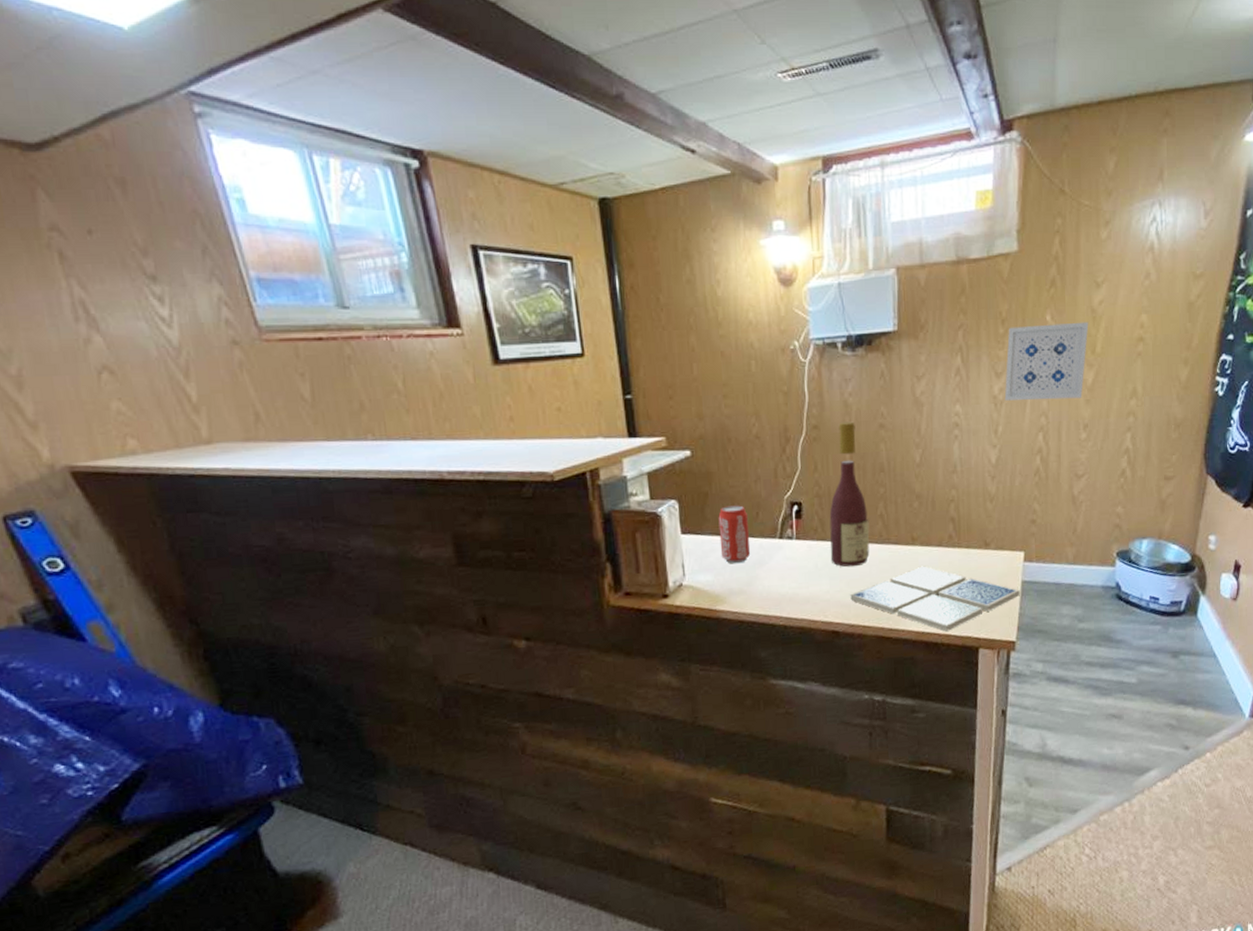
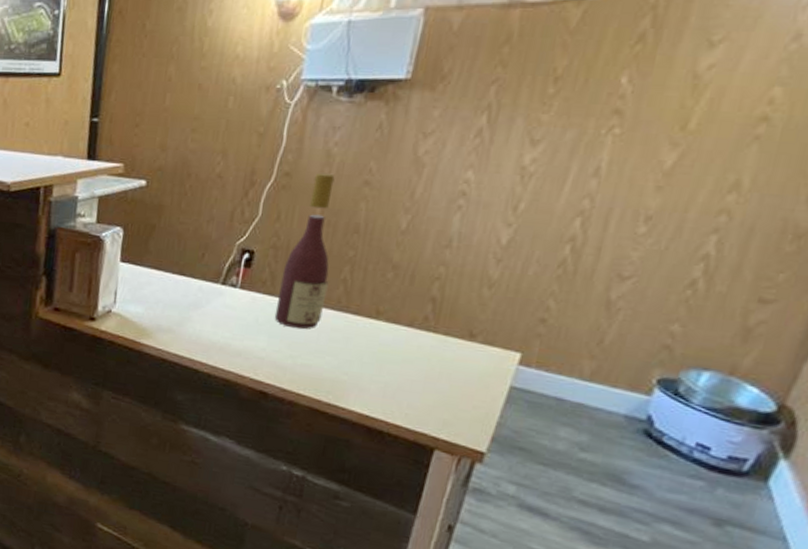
beverage can: present [718,505,751,564] -> none [156,241,193,302]
drink coaster: present [850,566,1020,631] -> none [288,344,505,422]
wall art: present [1004,321,1089,401] -> none [536,87,686,183]

